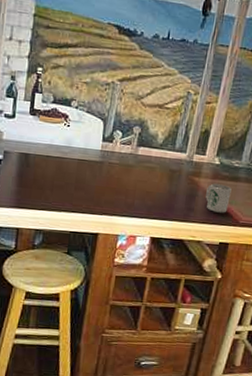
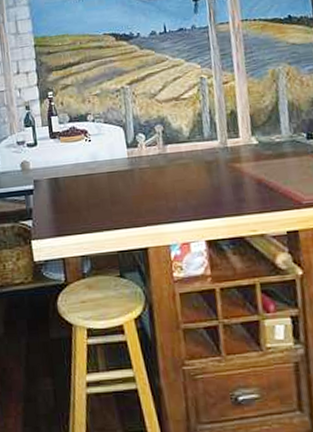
mug: present [206,183,232,213] -> none [252,164,284,198]

